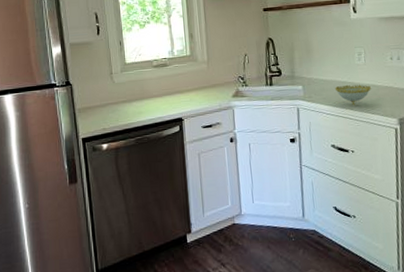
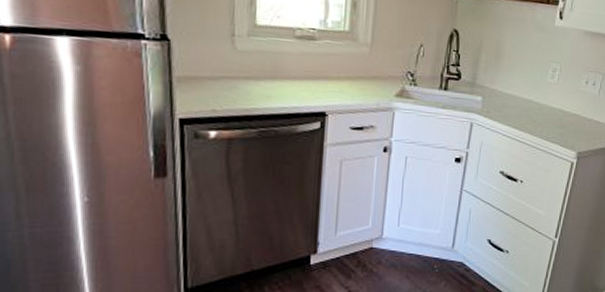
decorative bowl: present [334,84,371,106] -> none [518,104,557,130]

